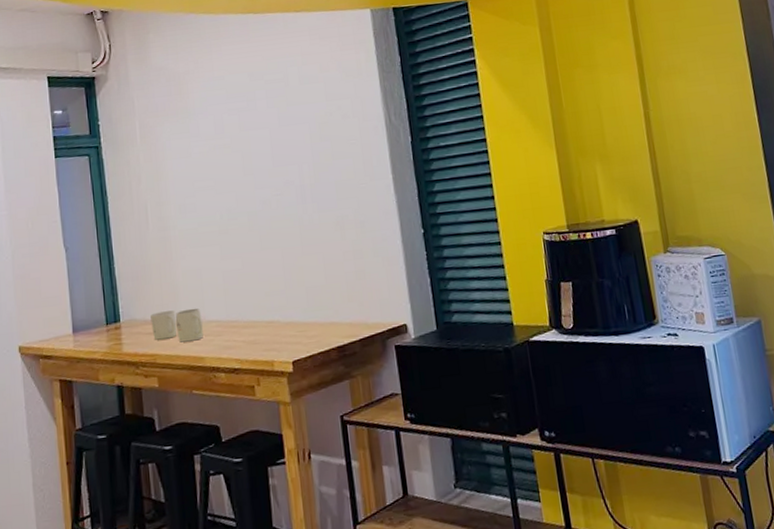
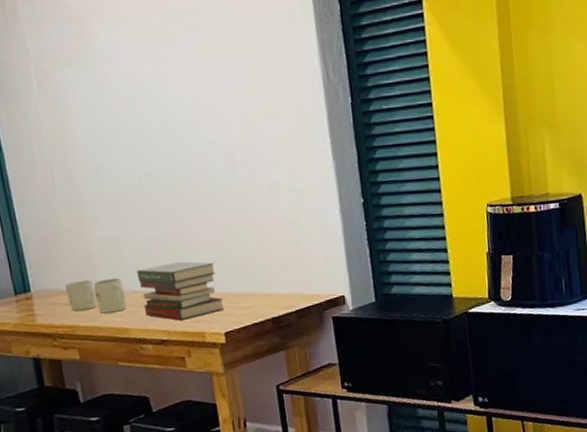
books: none [214,291,292,349] -> present [137,261,224,321]

